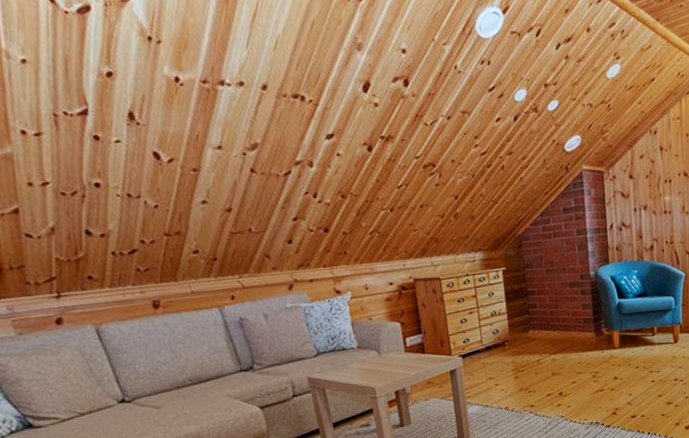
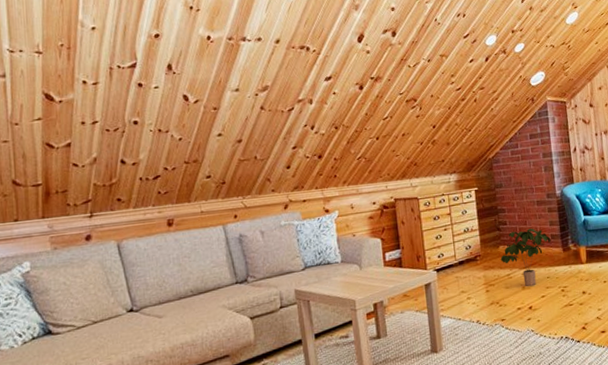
potted plant: none [530,311,583,372] -> present [500,228,551,287]

